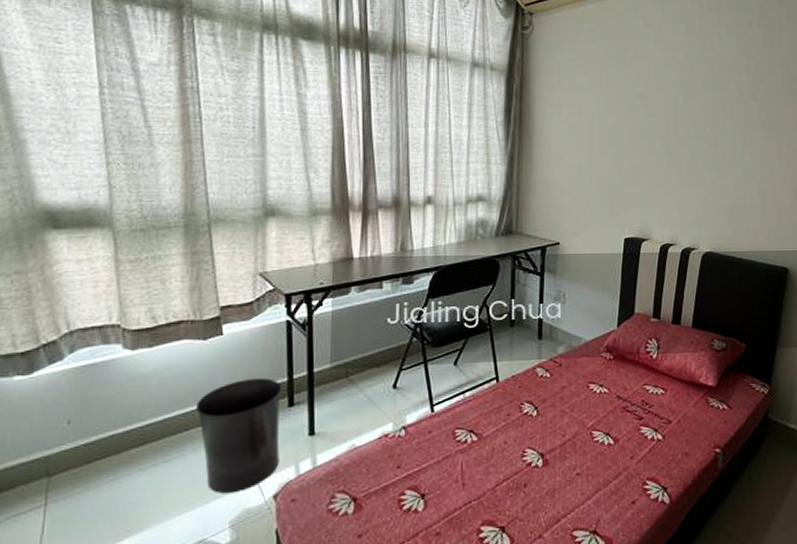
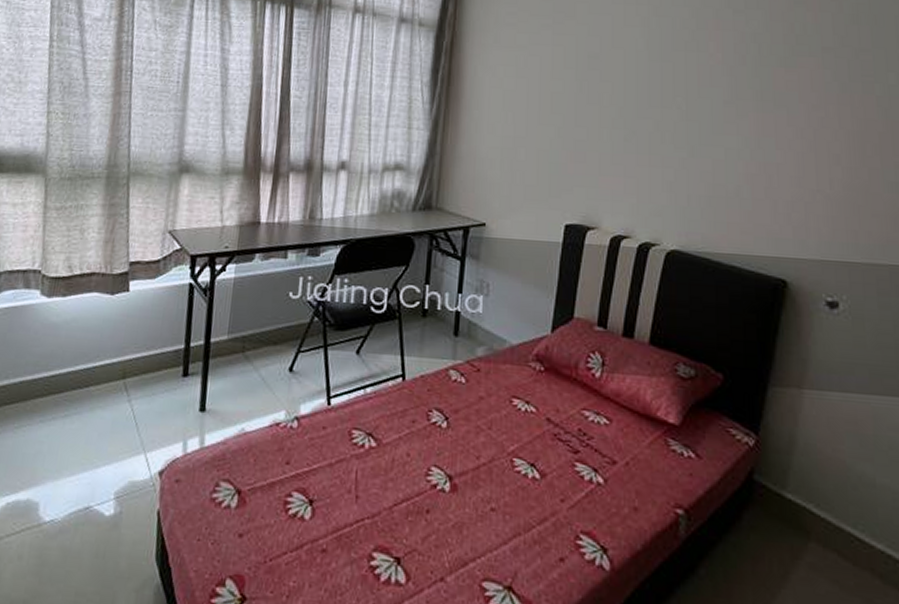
waste bin: present [196,378,282,493] -> none [97,341,179,461]

